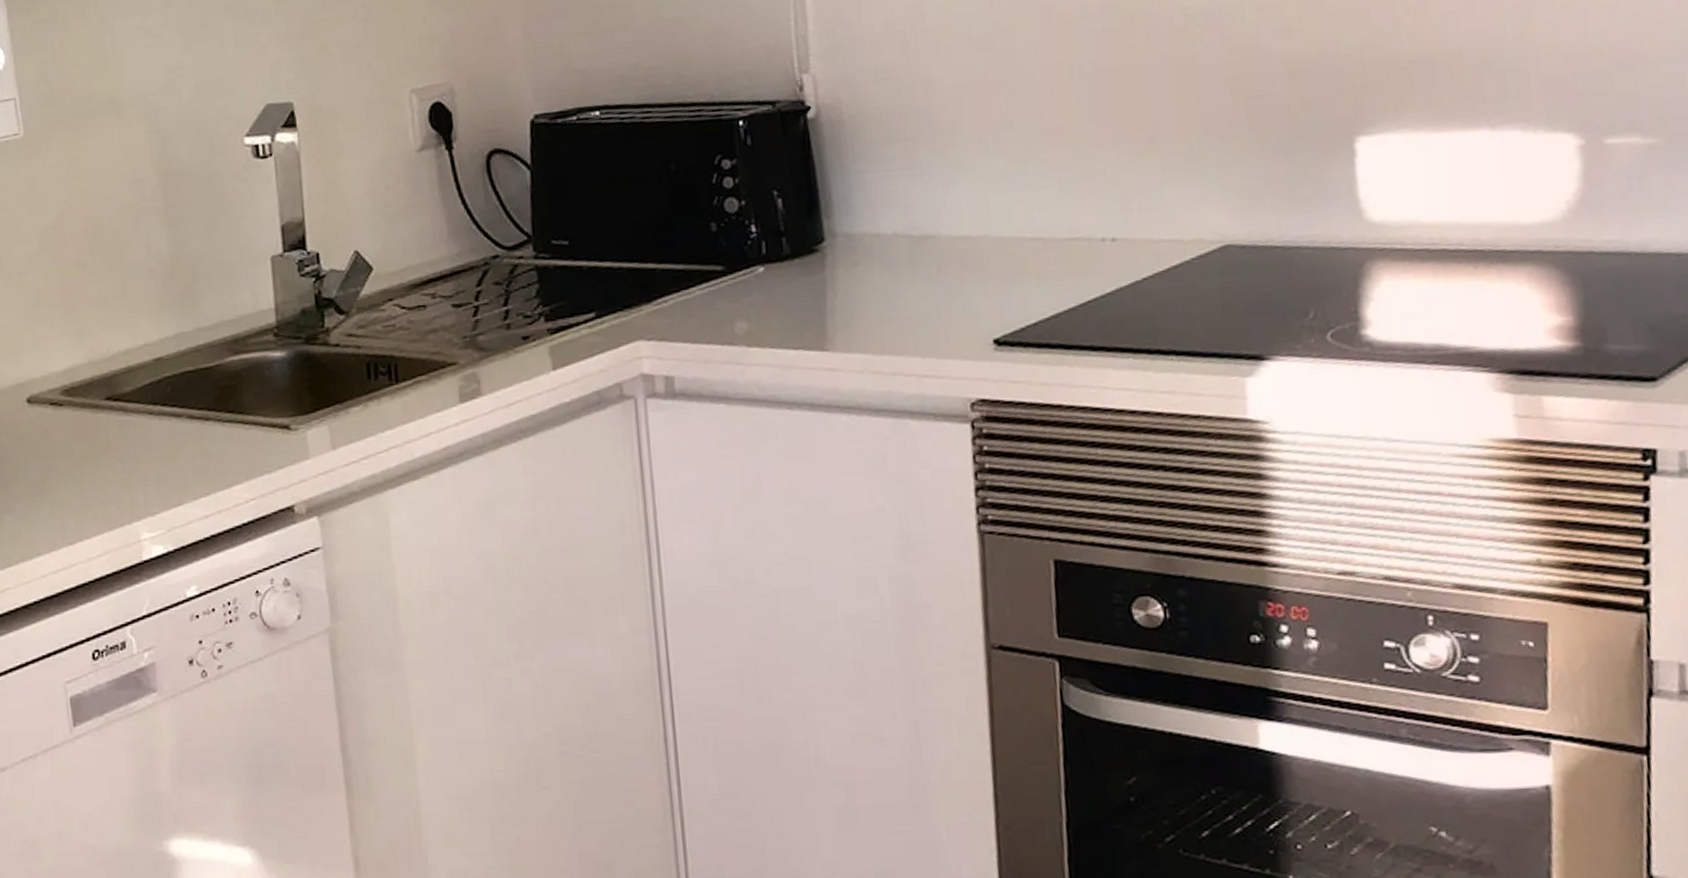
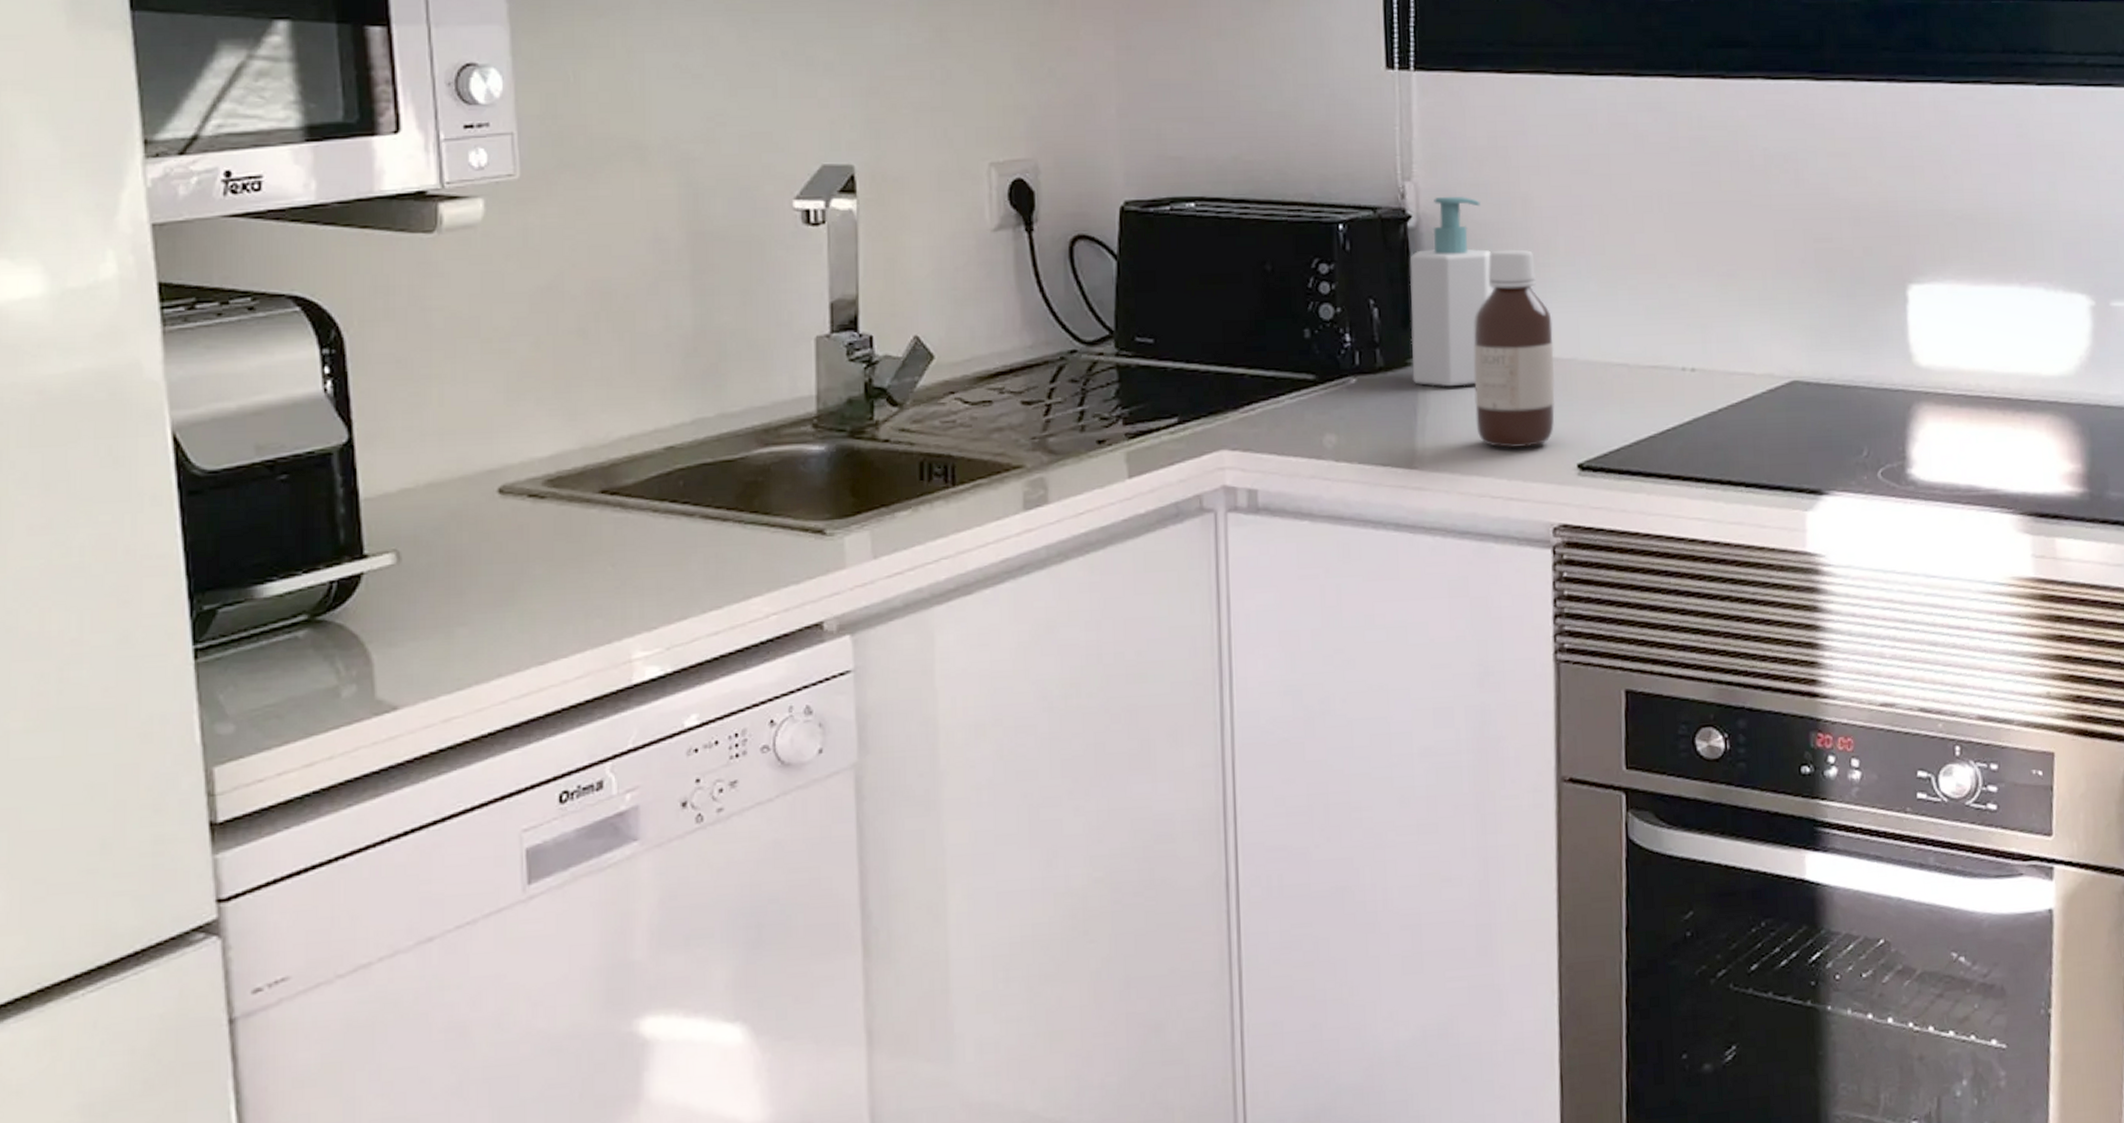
soap bottle: none [811,83,897,271] -> present [1409,196,1493,387]
bottle: none [879,131,967,327] -> present [1473,249,1555,449]

